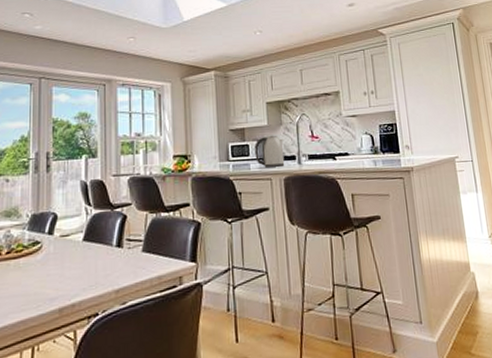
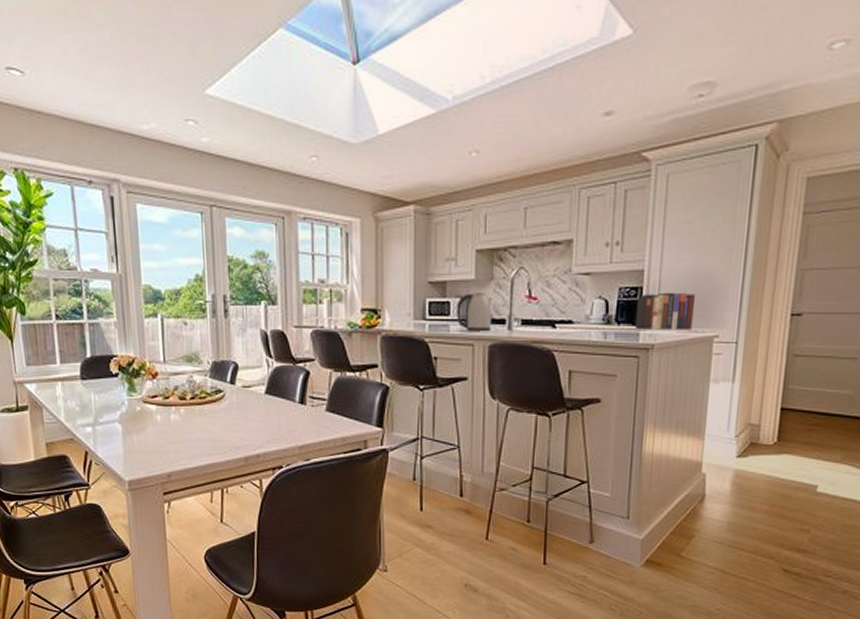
books: none [394,125,438,157] -> present [635,292,696,330]

